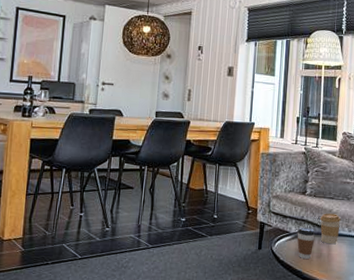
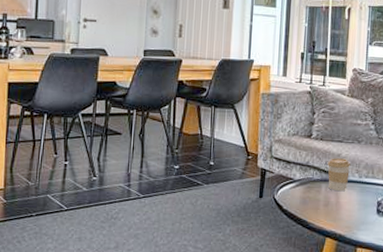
coffee cup: present [297,227,315,259] -> none [302,173,322,207]

